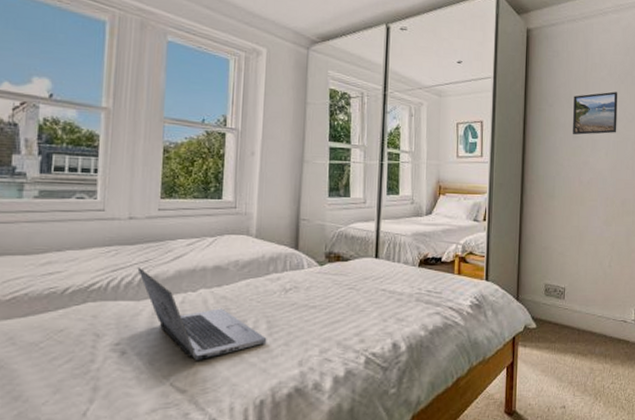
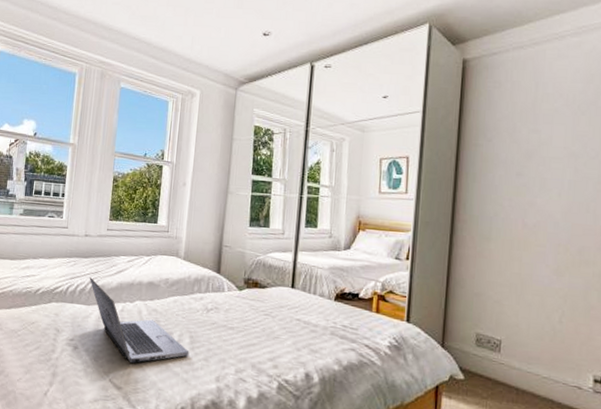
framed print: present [573,91,618,135] -> none [516,124,577,173]

